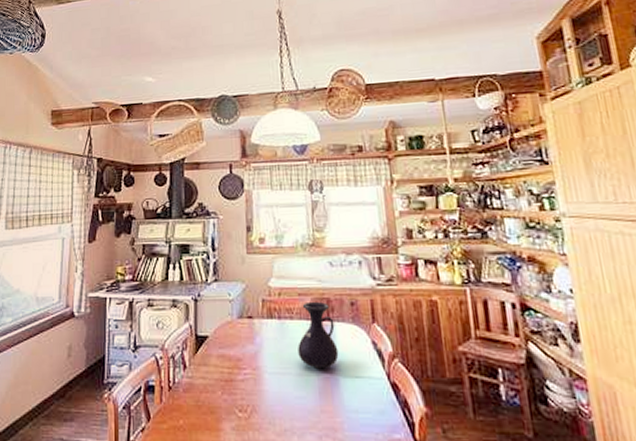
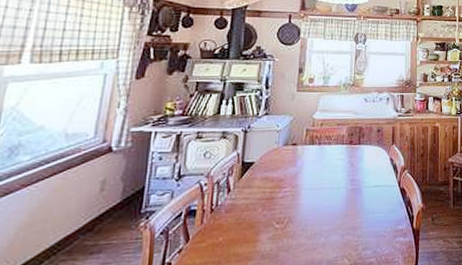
vase: present [298,301,339,368] -> none [332,129,364,183]

